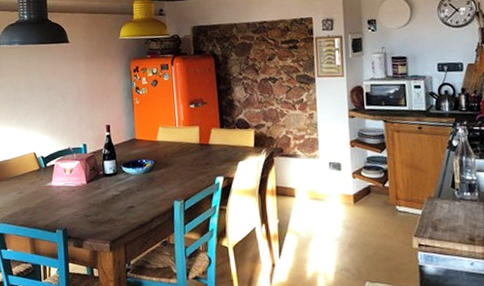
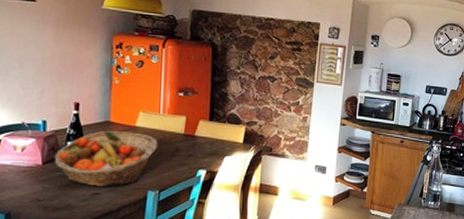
fruit basket: none [95,146,178,200] -> present [54,130,158,186]

